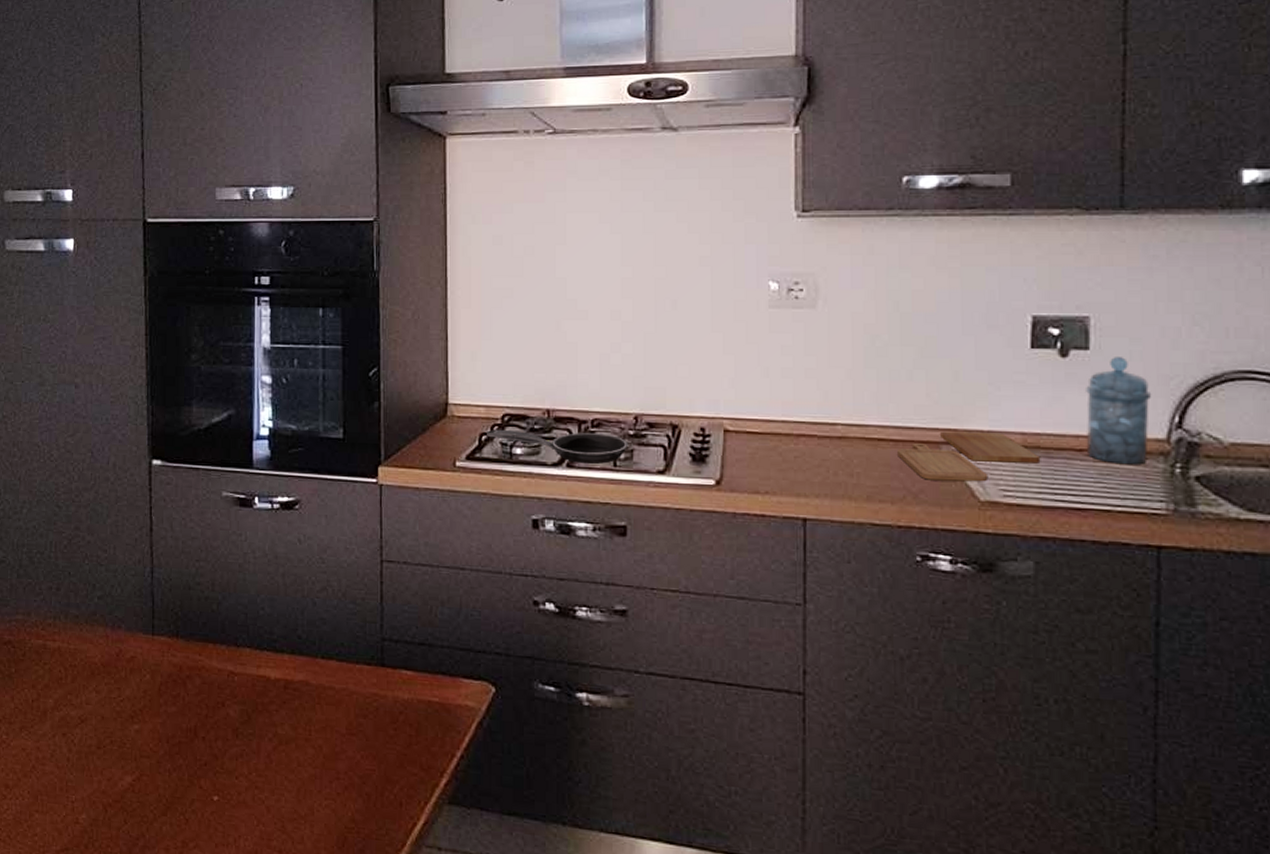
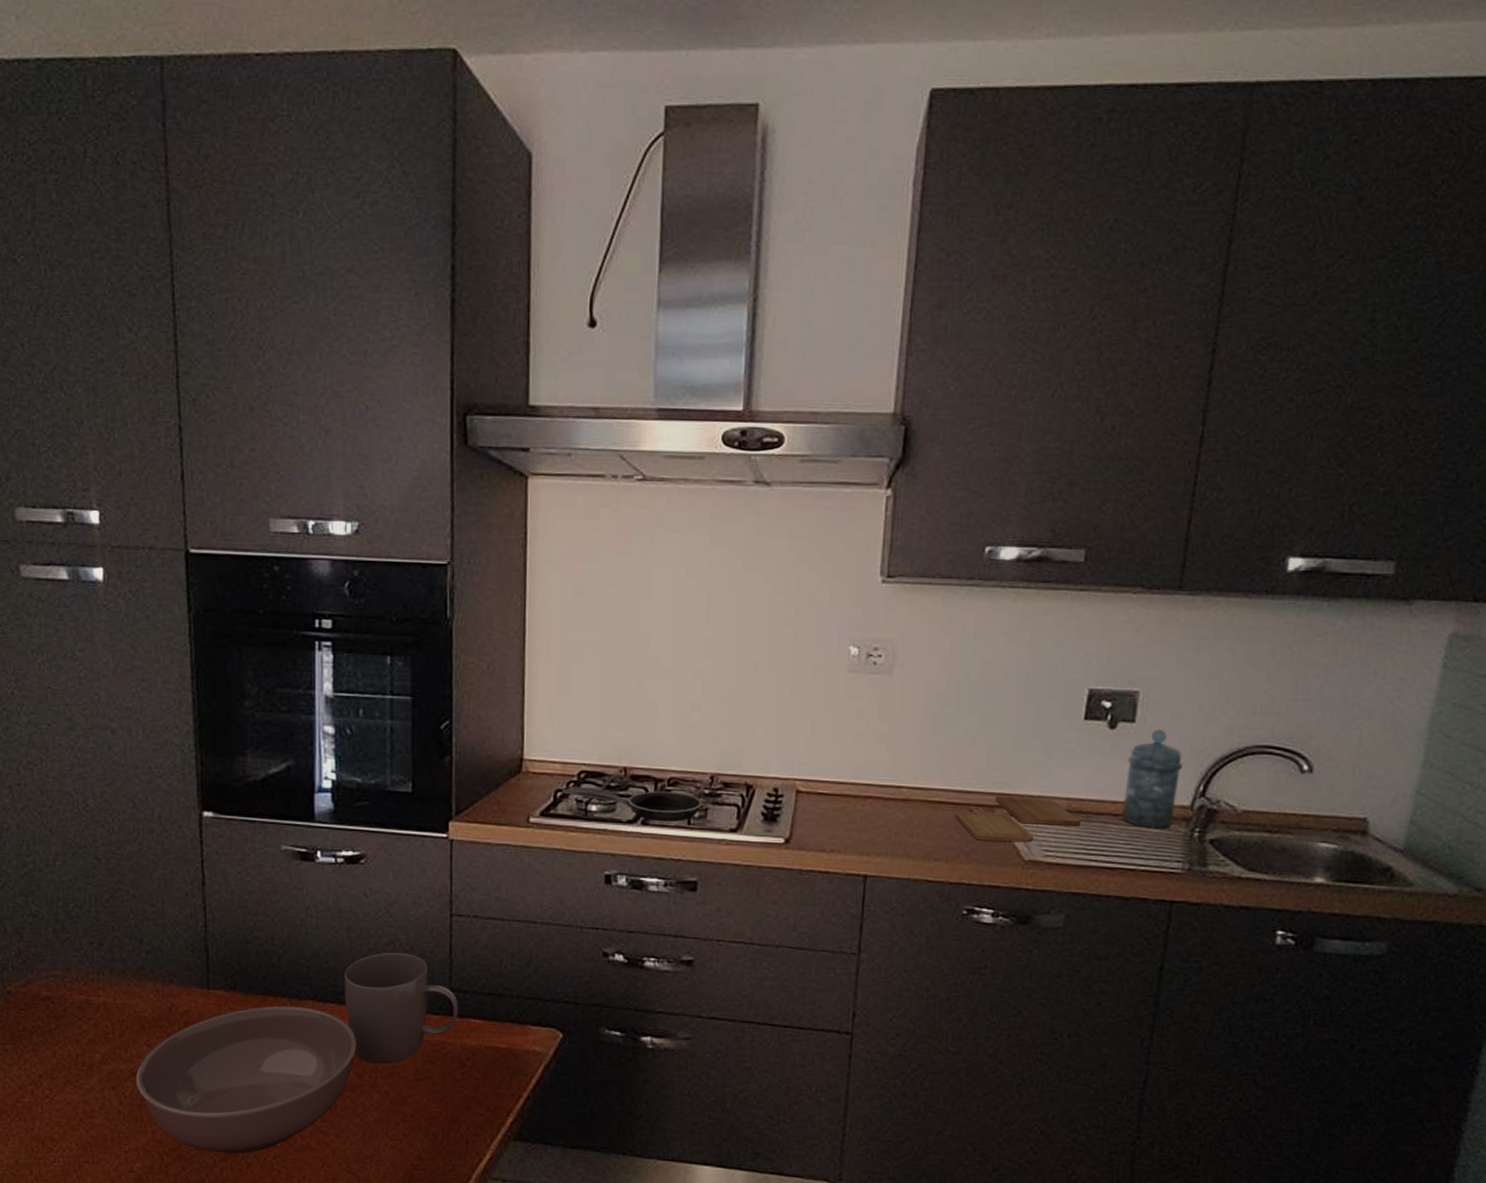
bowl: none [85,653,292,809] -> present [137,1005,357,1154]
mug: none [279,599,391,717] -> present [344,952,459,1064]

